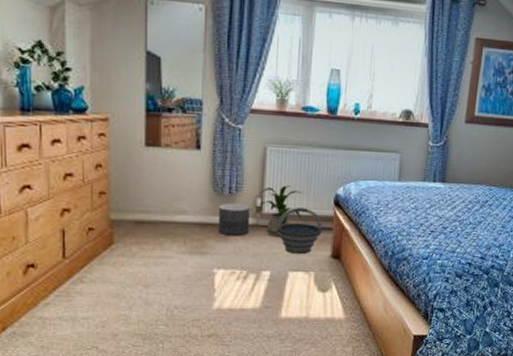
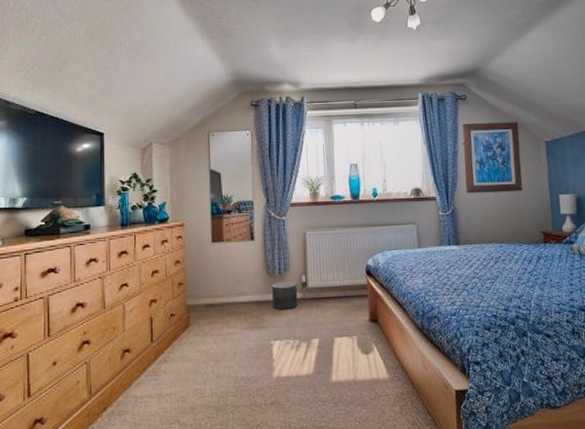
house plant: present [258,185,305,237] -> none [303,262,341,308]
bucket: present [276,208,322,255] -> none [320,280,359,322]

